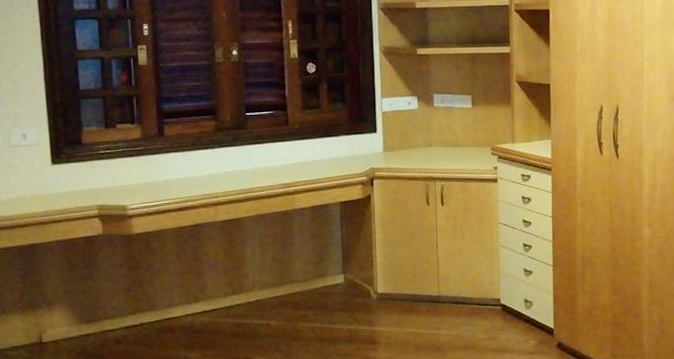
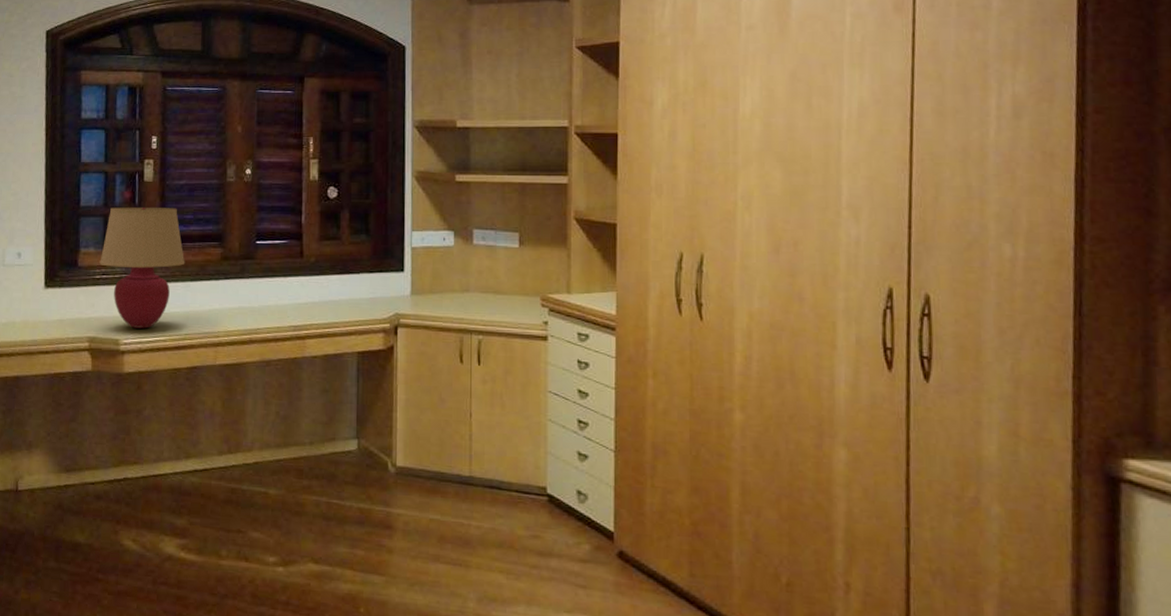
table lamp: none [102,87,183,195] -> present [99,207,185,329]

